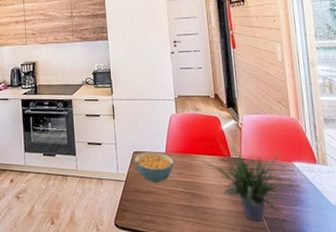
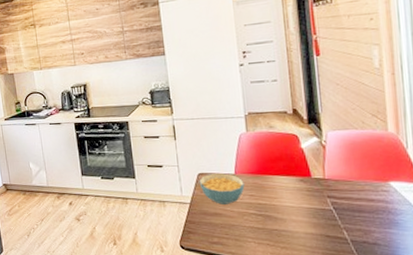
potted plant: present [202,139,302,222] -> none [277,158,399,245]

